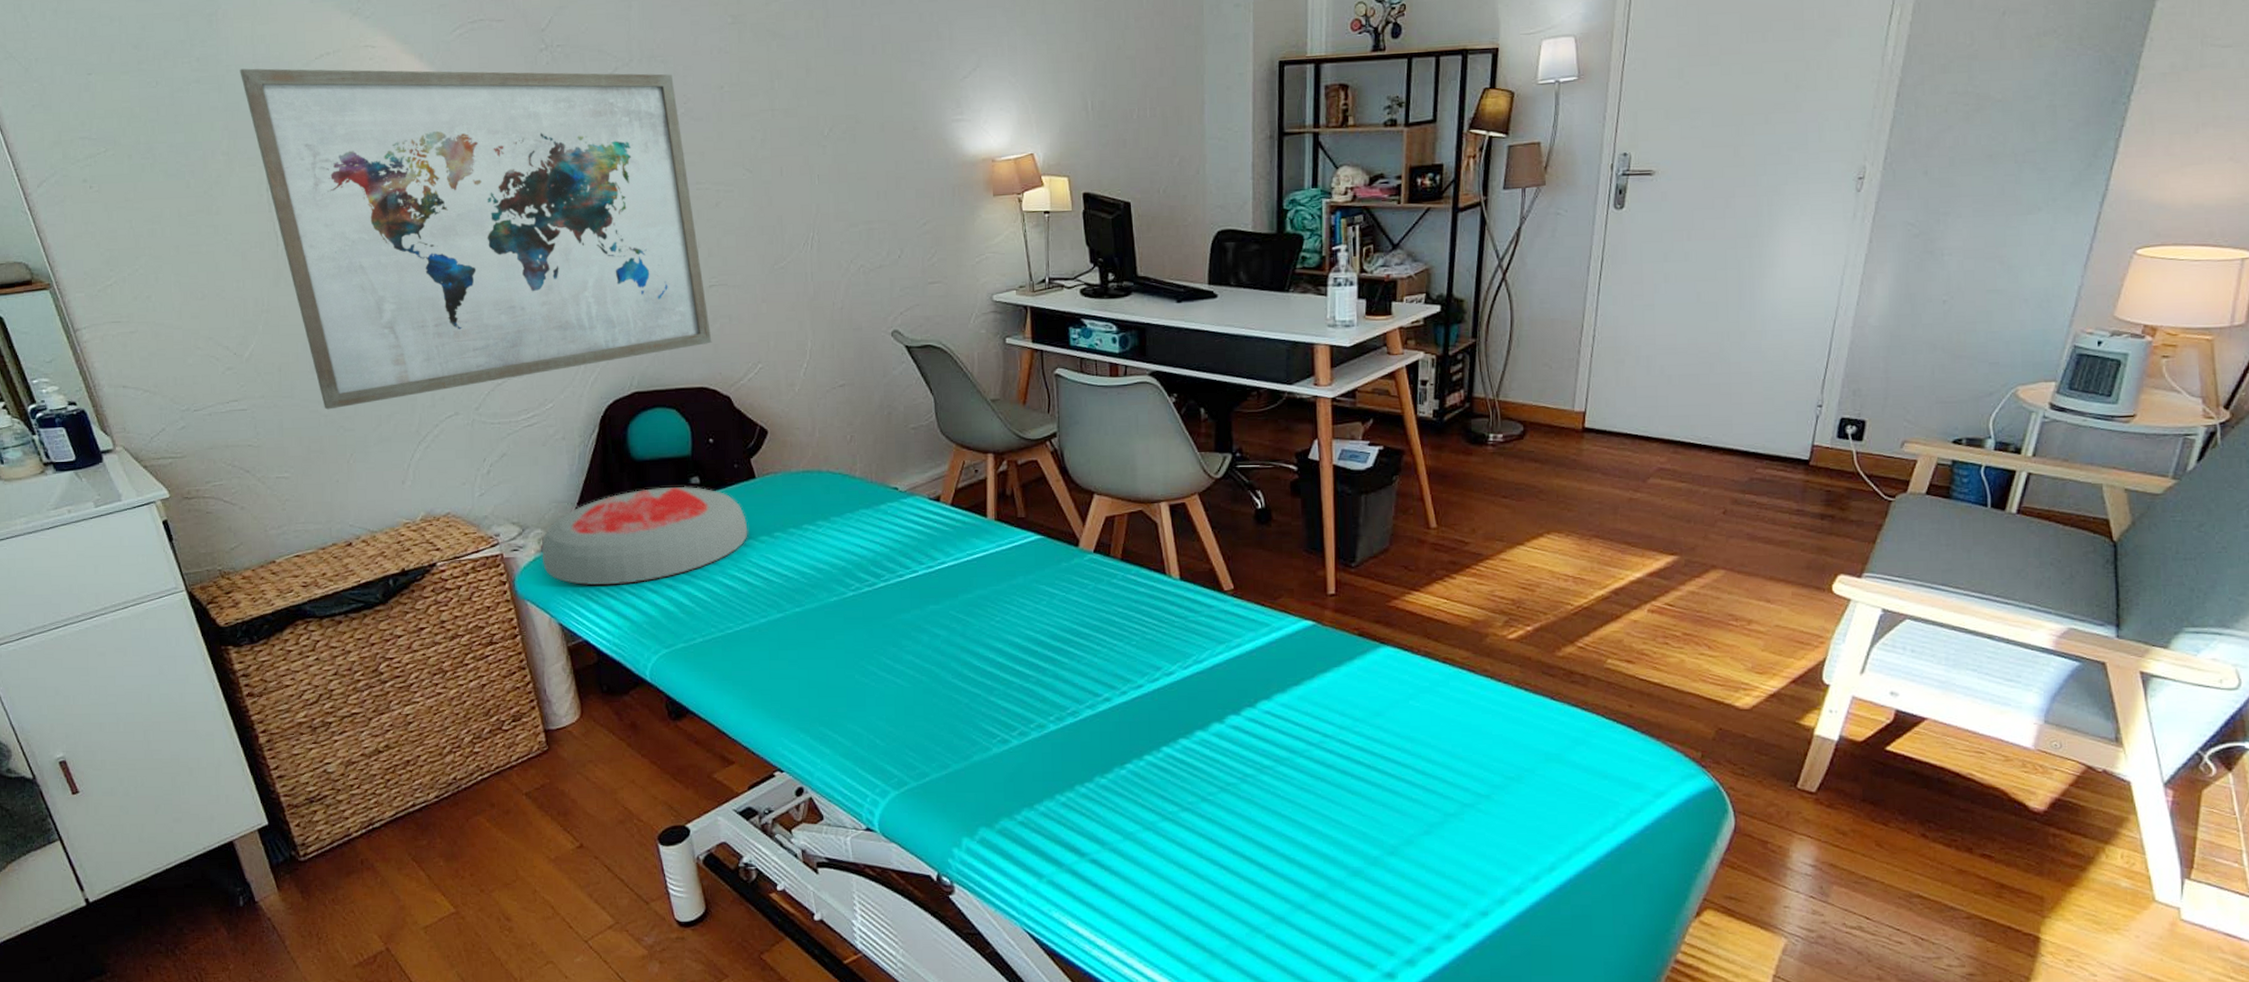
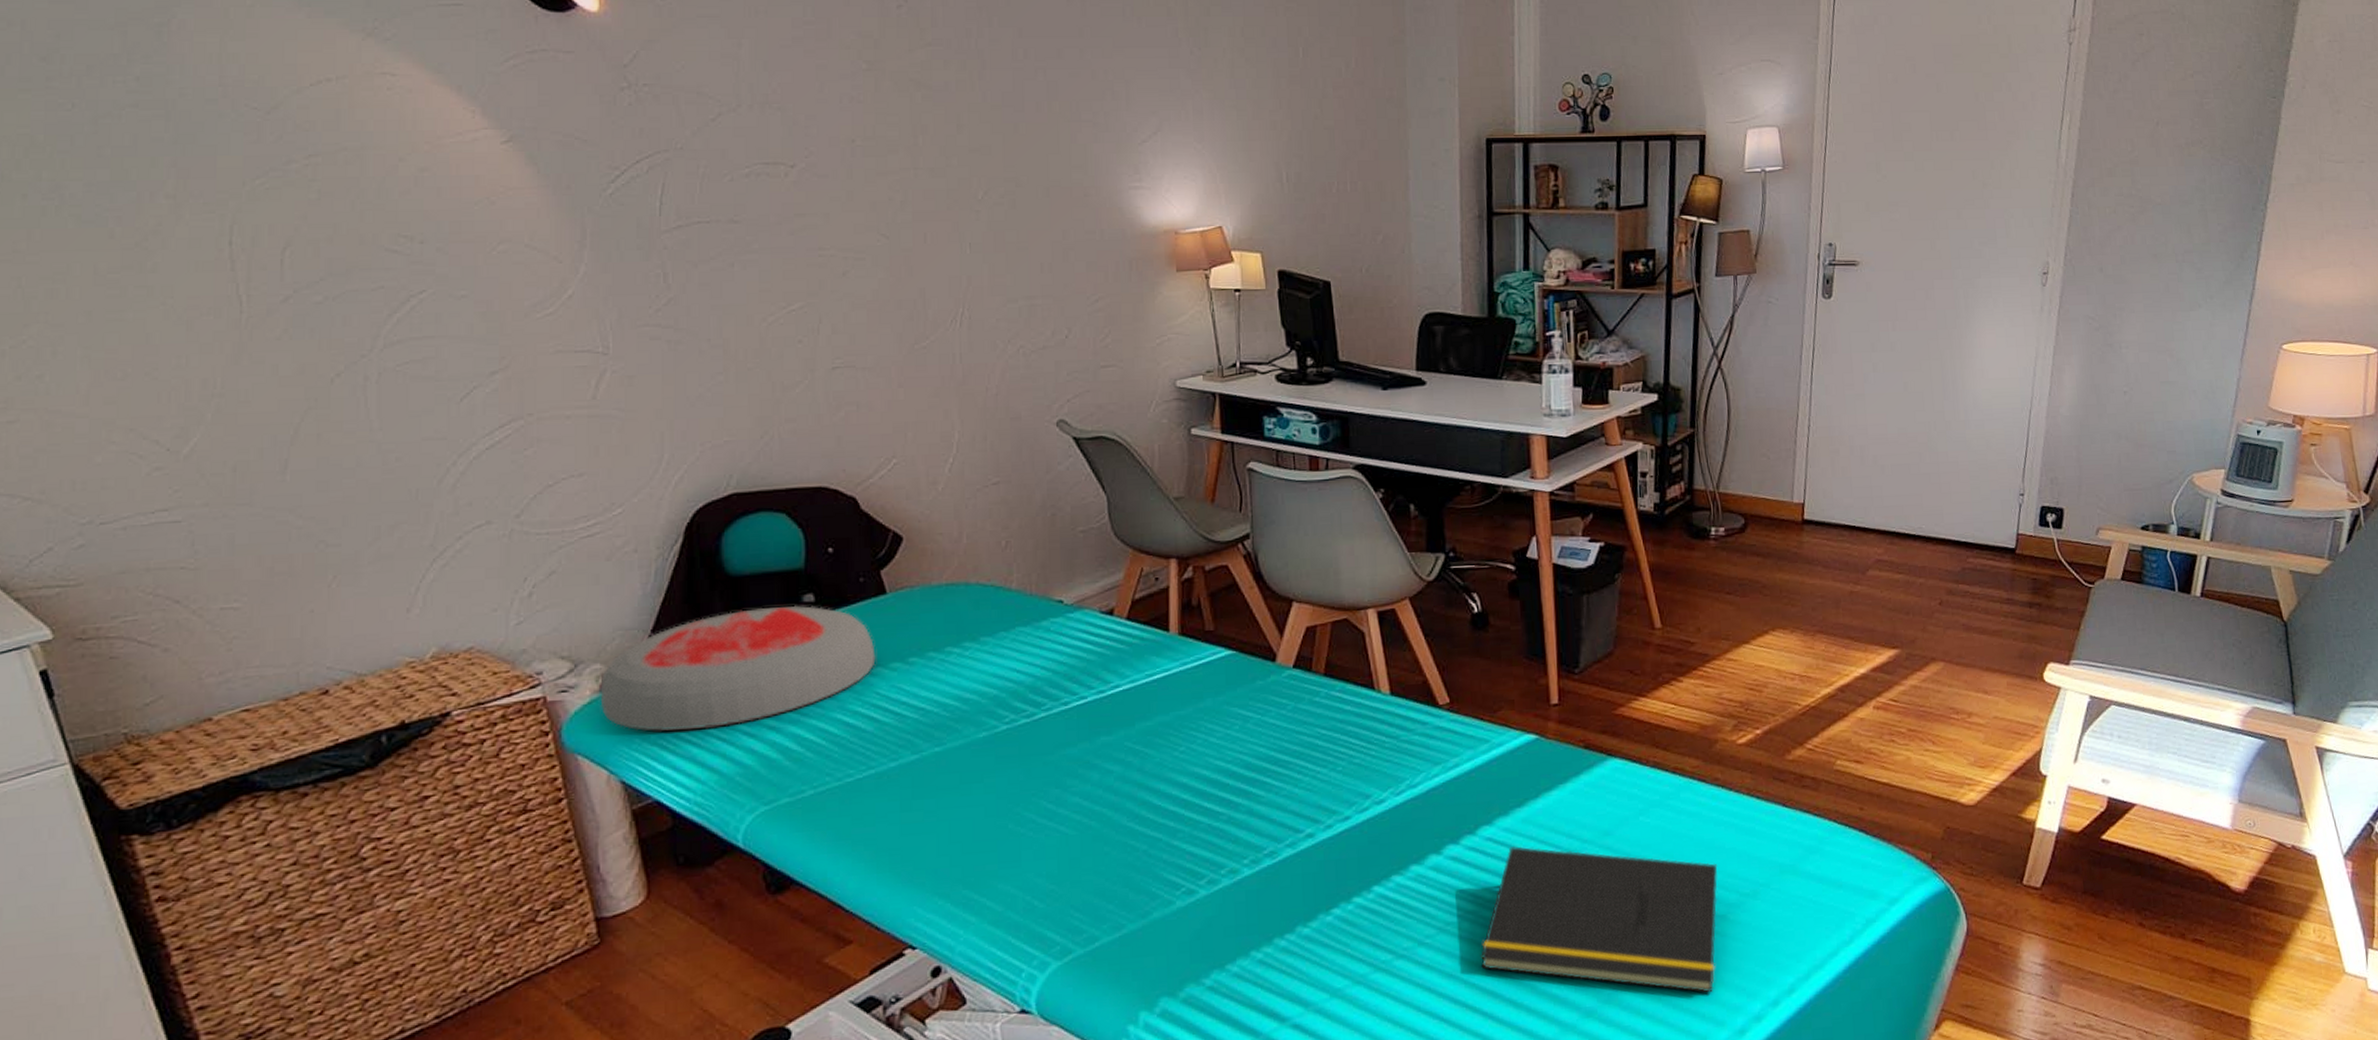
wall art: present [239,68,712,410] -> none [198,93,834,520]
notepad: none [1258,720,1484,864] -> present [1481,846,1718,993]

